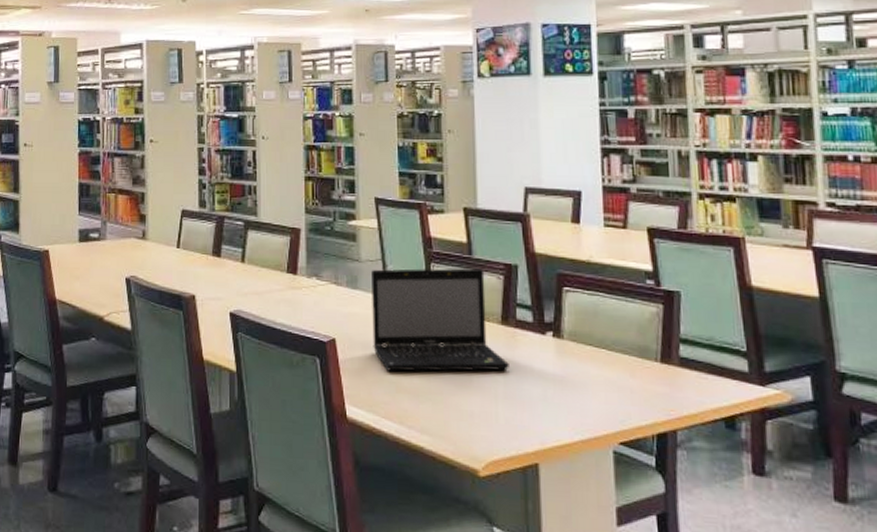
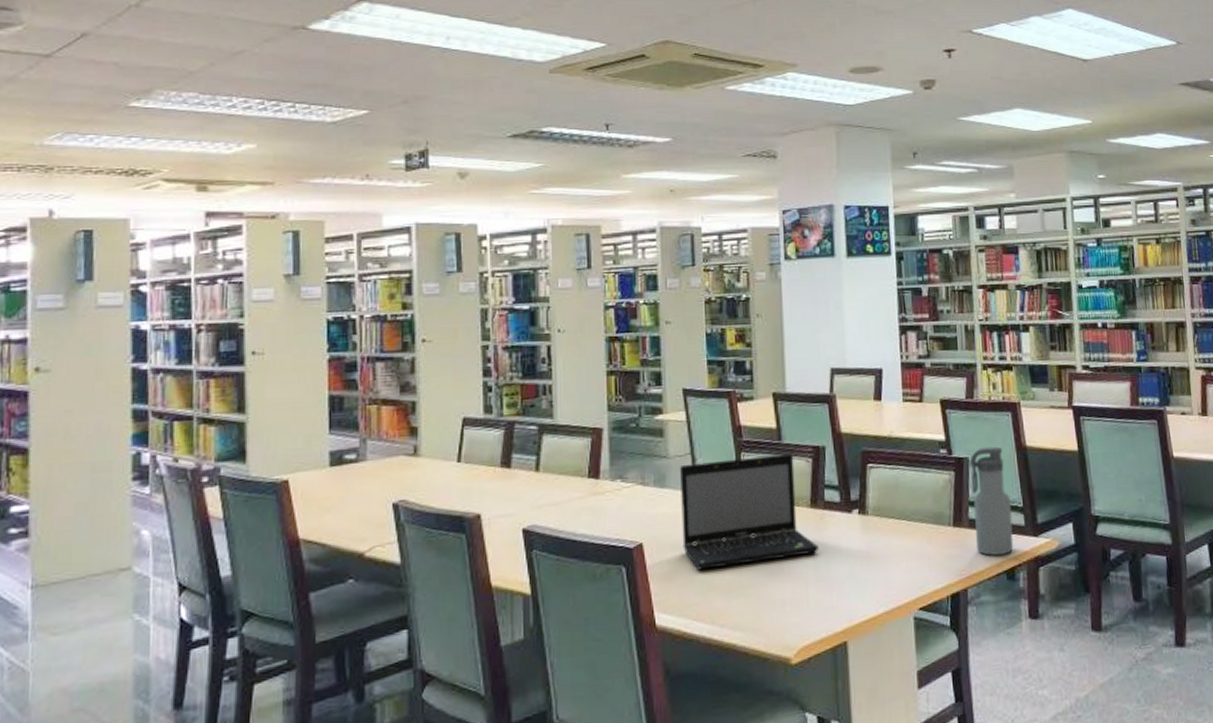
water bottle: none [681,282,735,400] -> present [969,446,1014,556]

